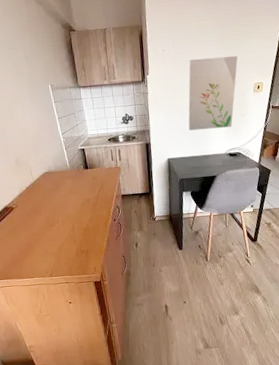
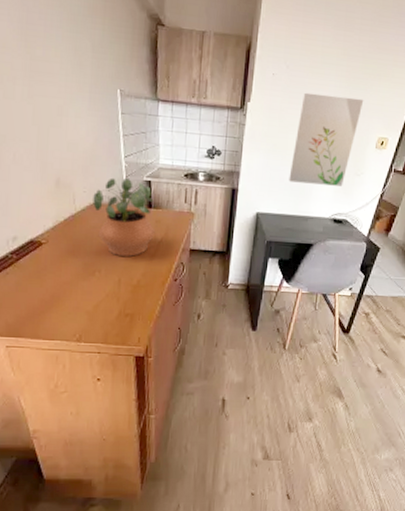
potted plant: none [44,150,94,209] -> present [93,177,156,257]

